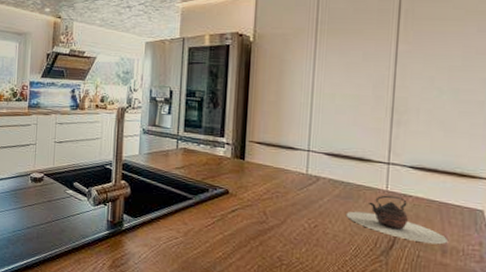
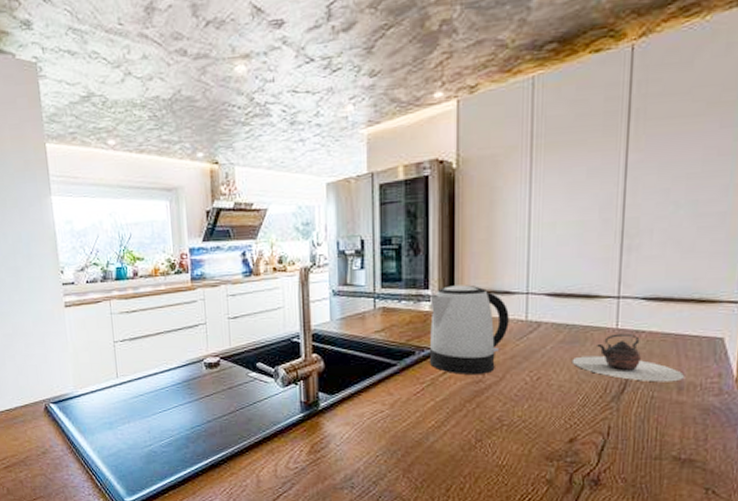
kettle: none [220,136,292,216] -> present [429,284,509,375]

